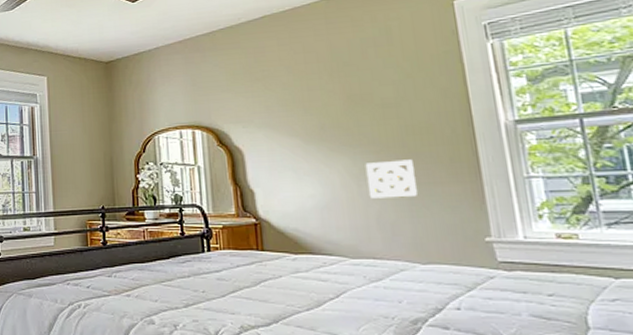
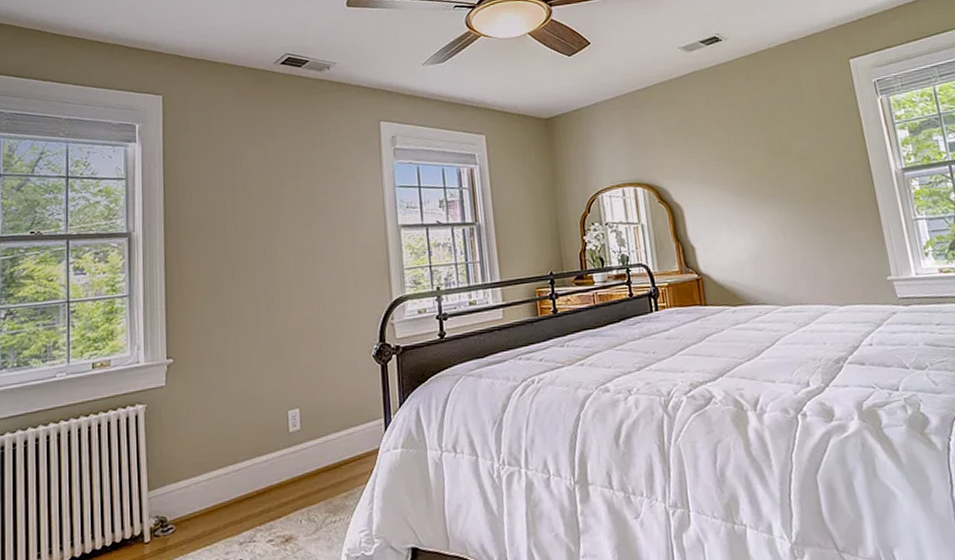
wall ornament: present [365,159,418,199] -> none [788,208,833,247]

